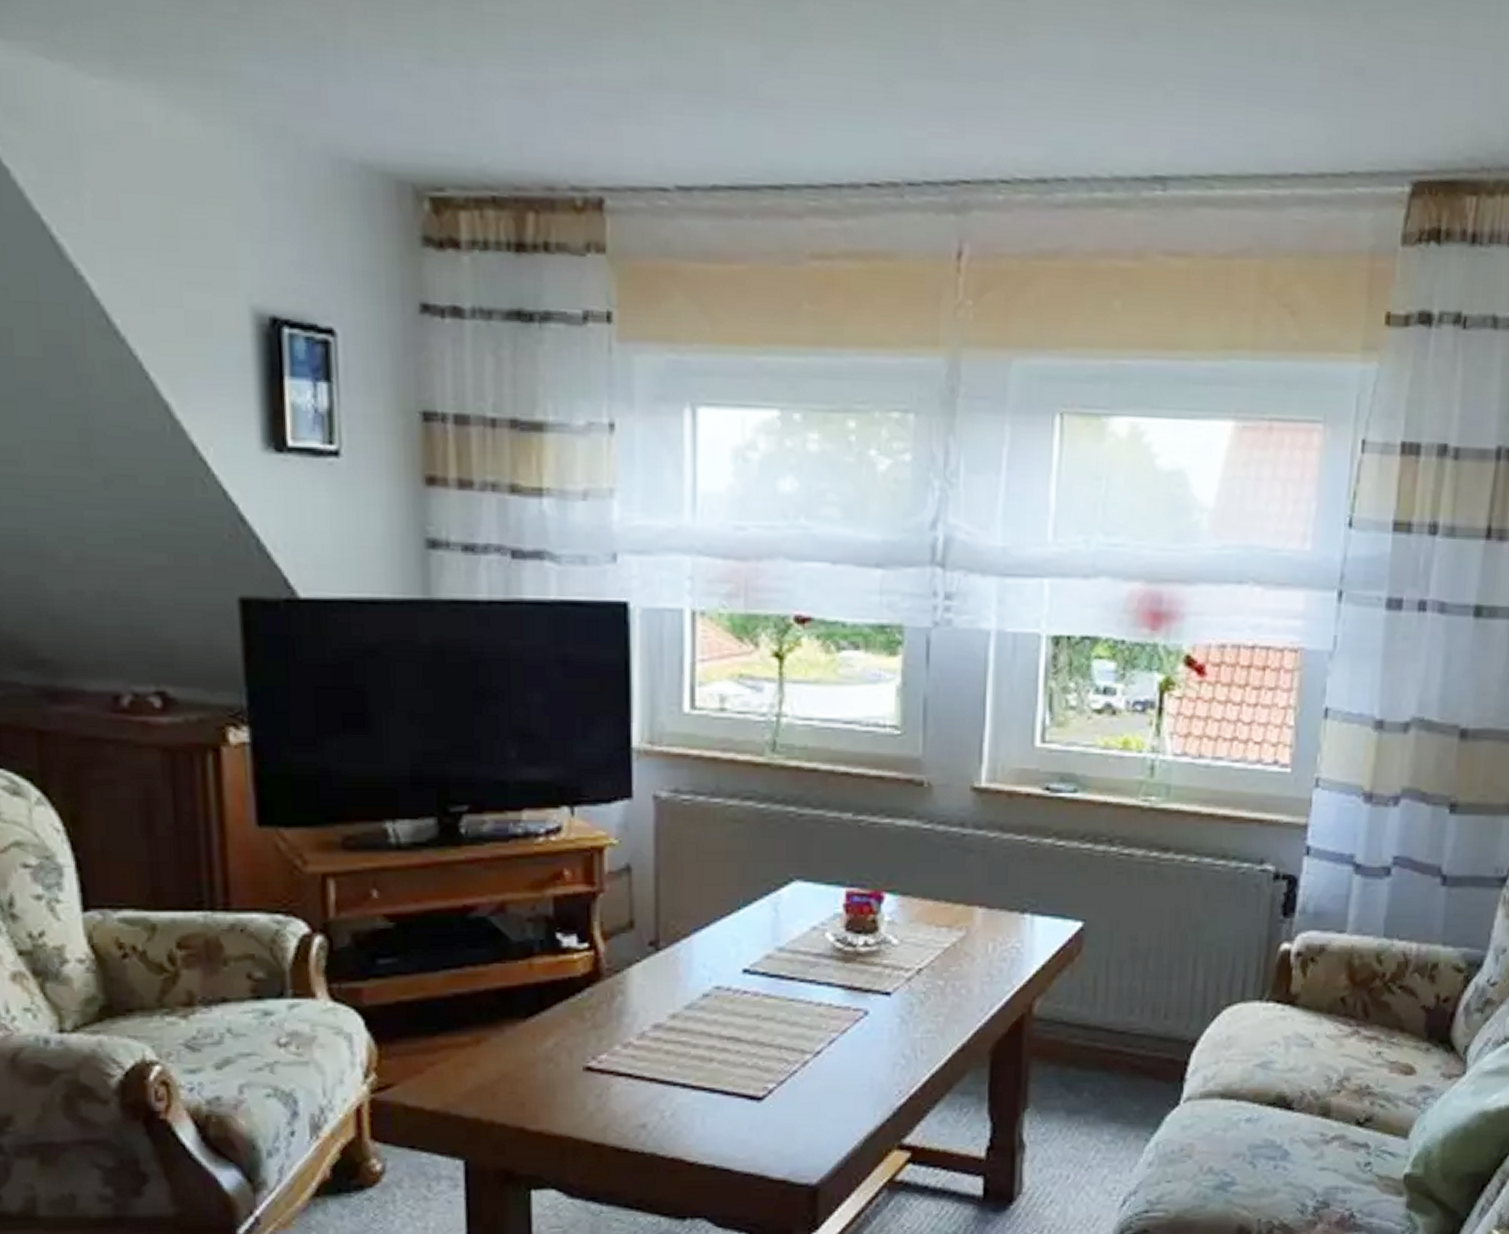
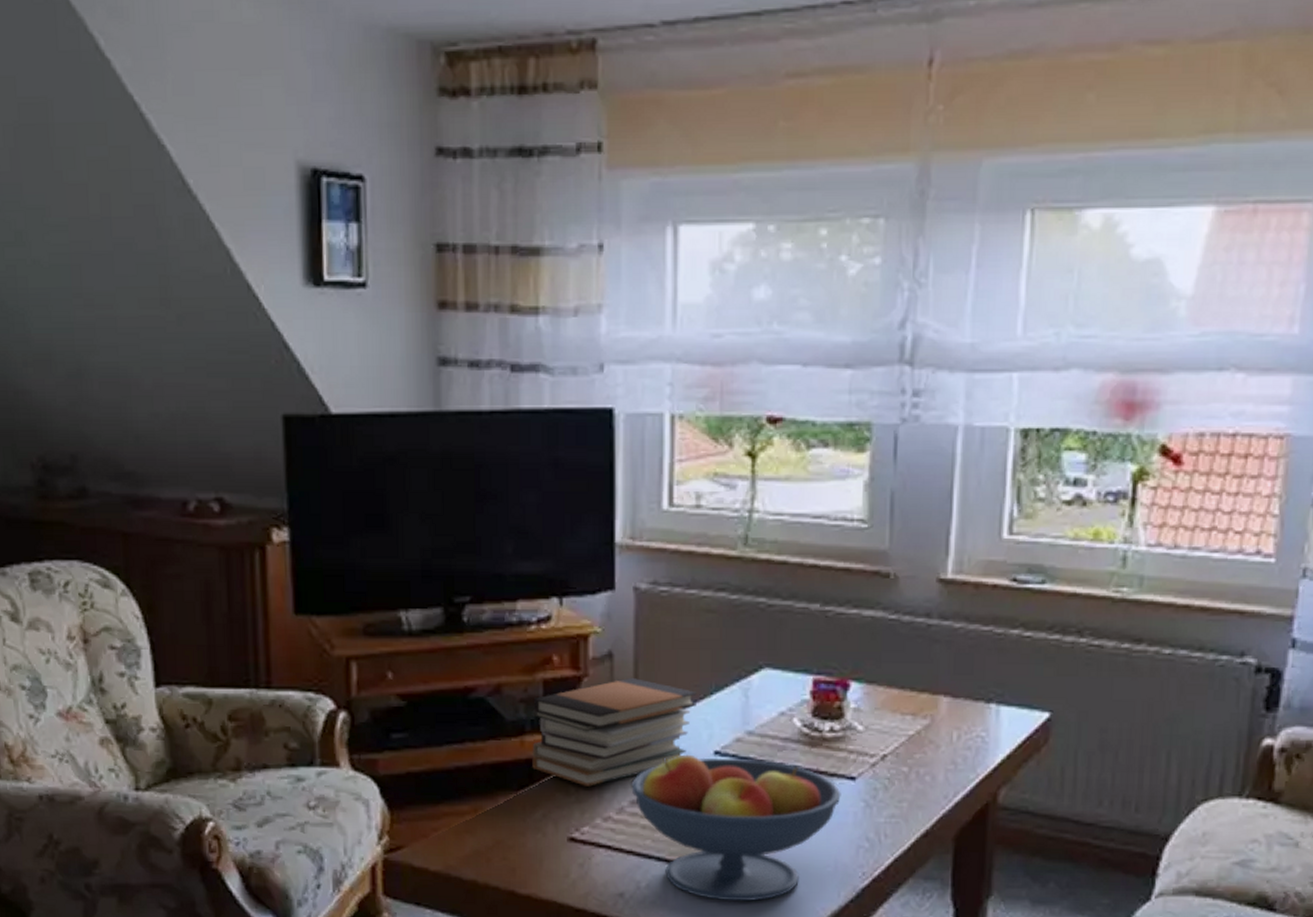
book stack: none [541,893,723,1011] -> present [532,678,697,786]
fruit bowl: none [653,973,876,1127] -> present [631,754,841,902]

